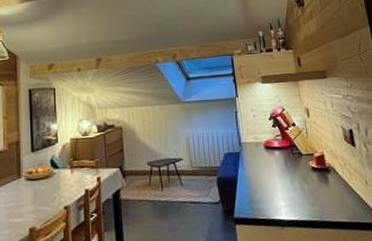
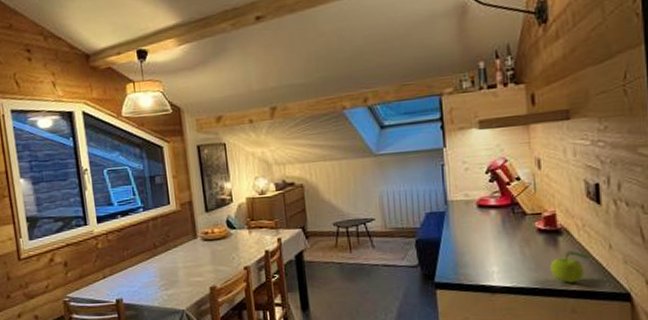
fruit: none [324,186,355,216] -> present [550,251,593,283]

